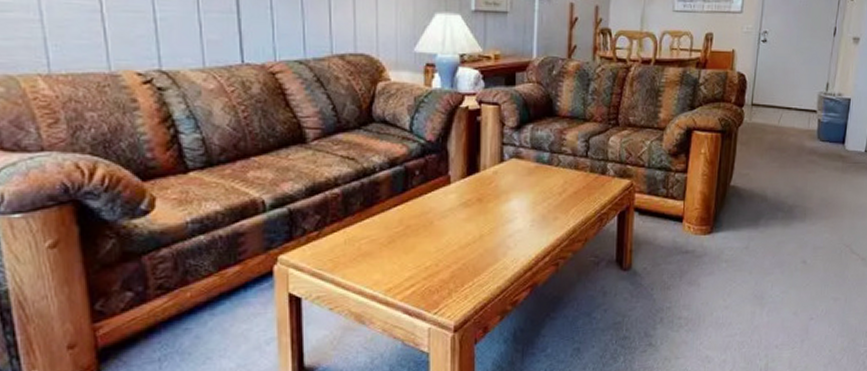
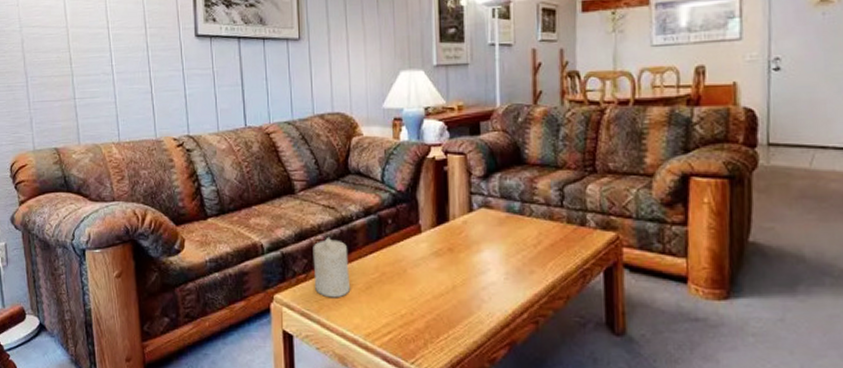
candle: none [327,190,371,255] -> present [313,236,351,298]

